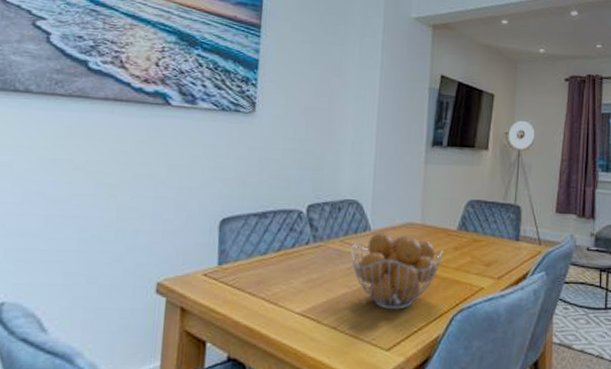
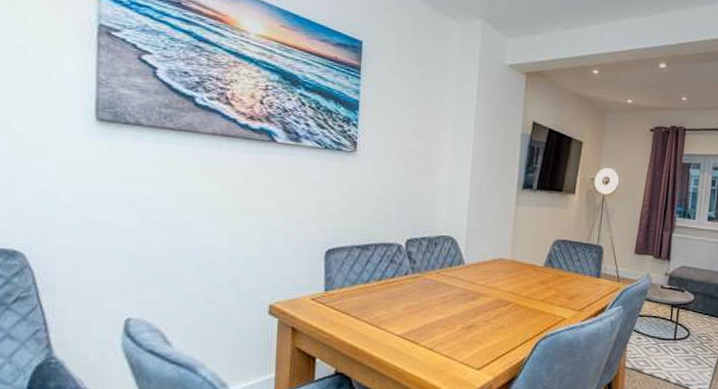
fruit basket: present [351,232,443,310] -> none [446,266,530,335]

